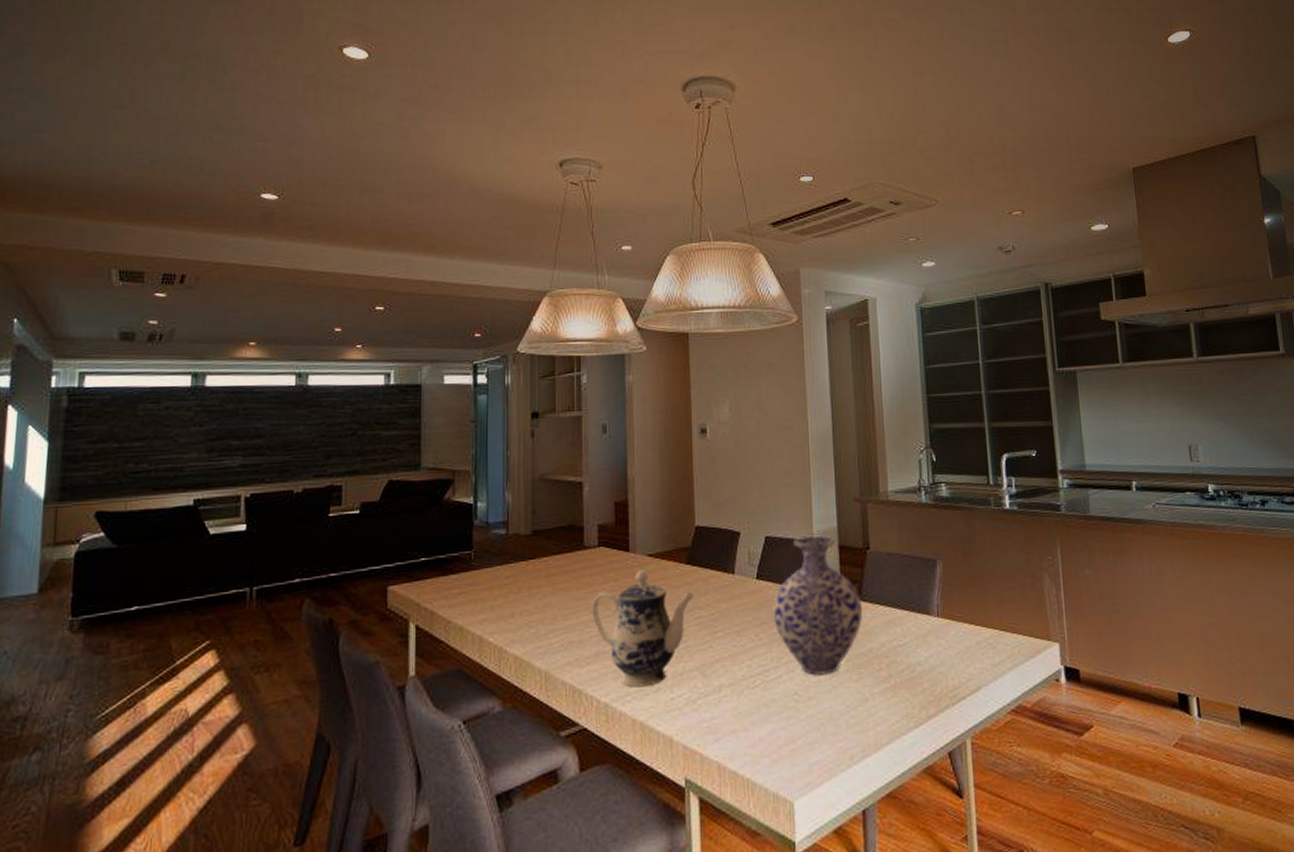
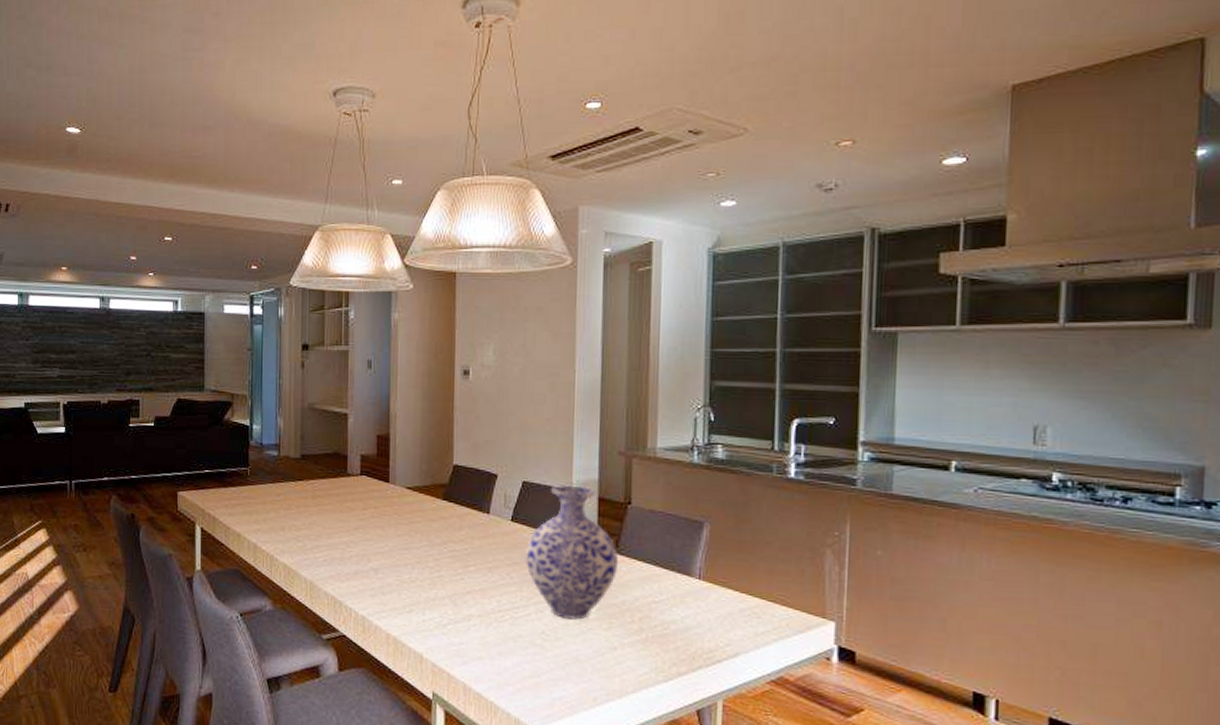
teapot: present [591,570,695,688] -> none [352,501,450,607]

